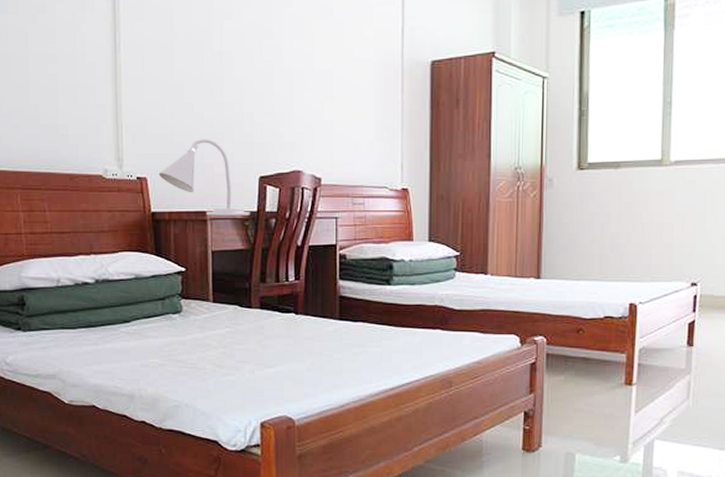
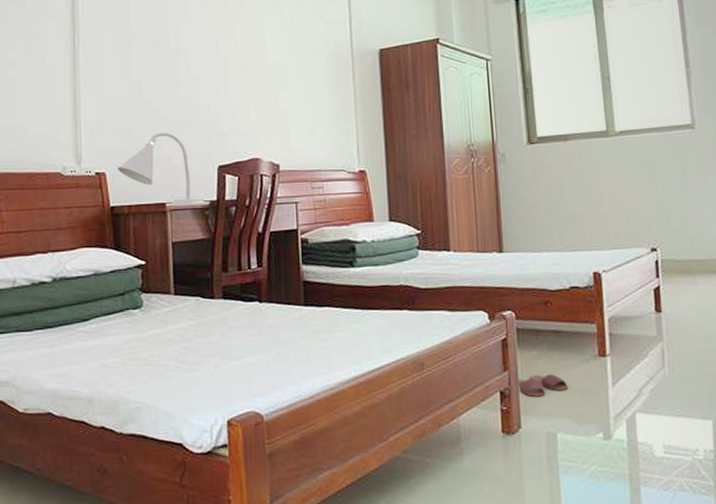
slippers: none [542,399,592,419] -> present [517,374,569,397]

